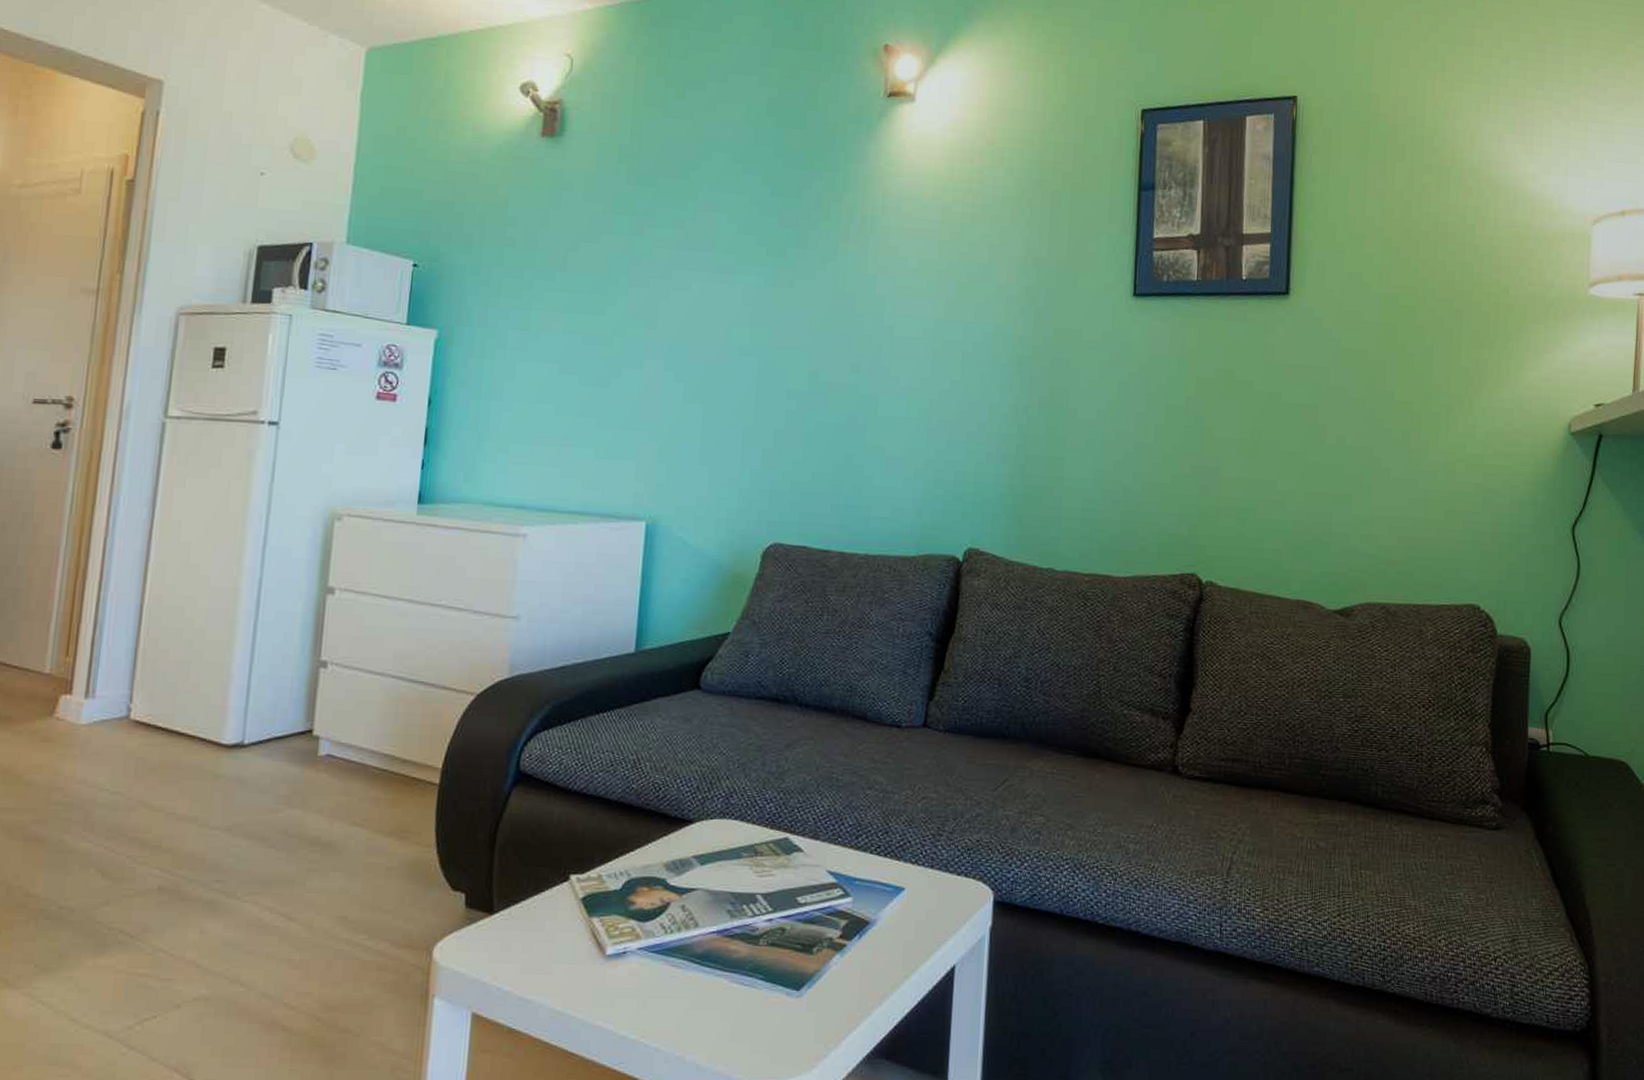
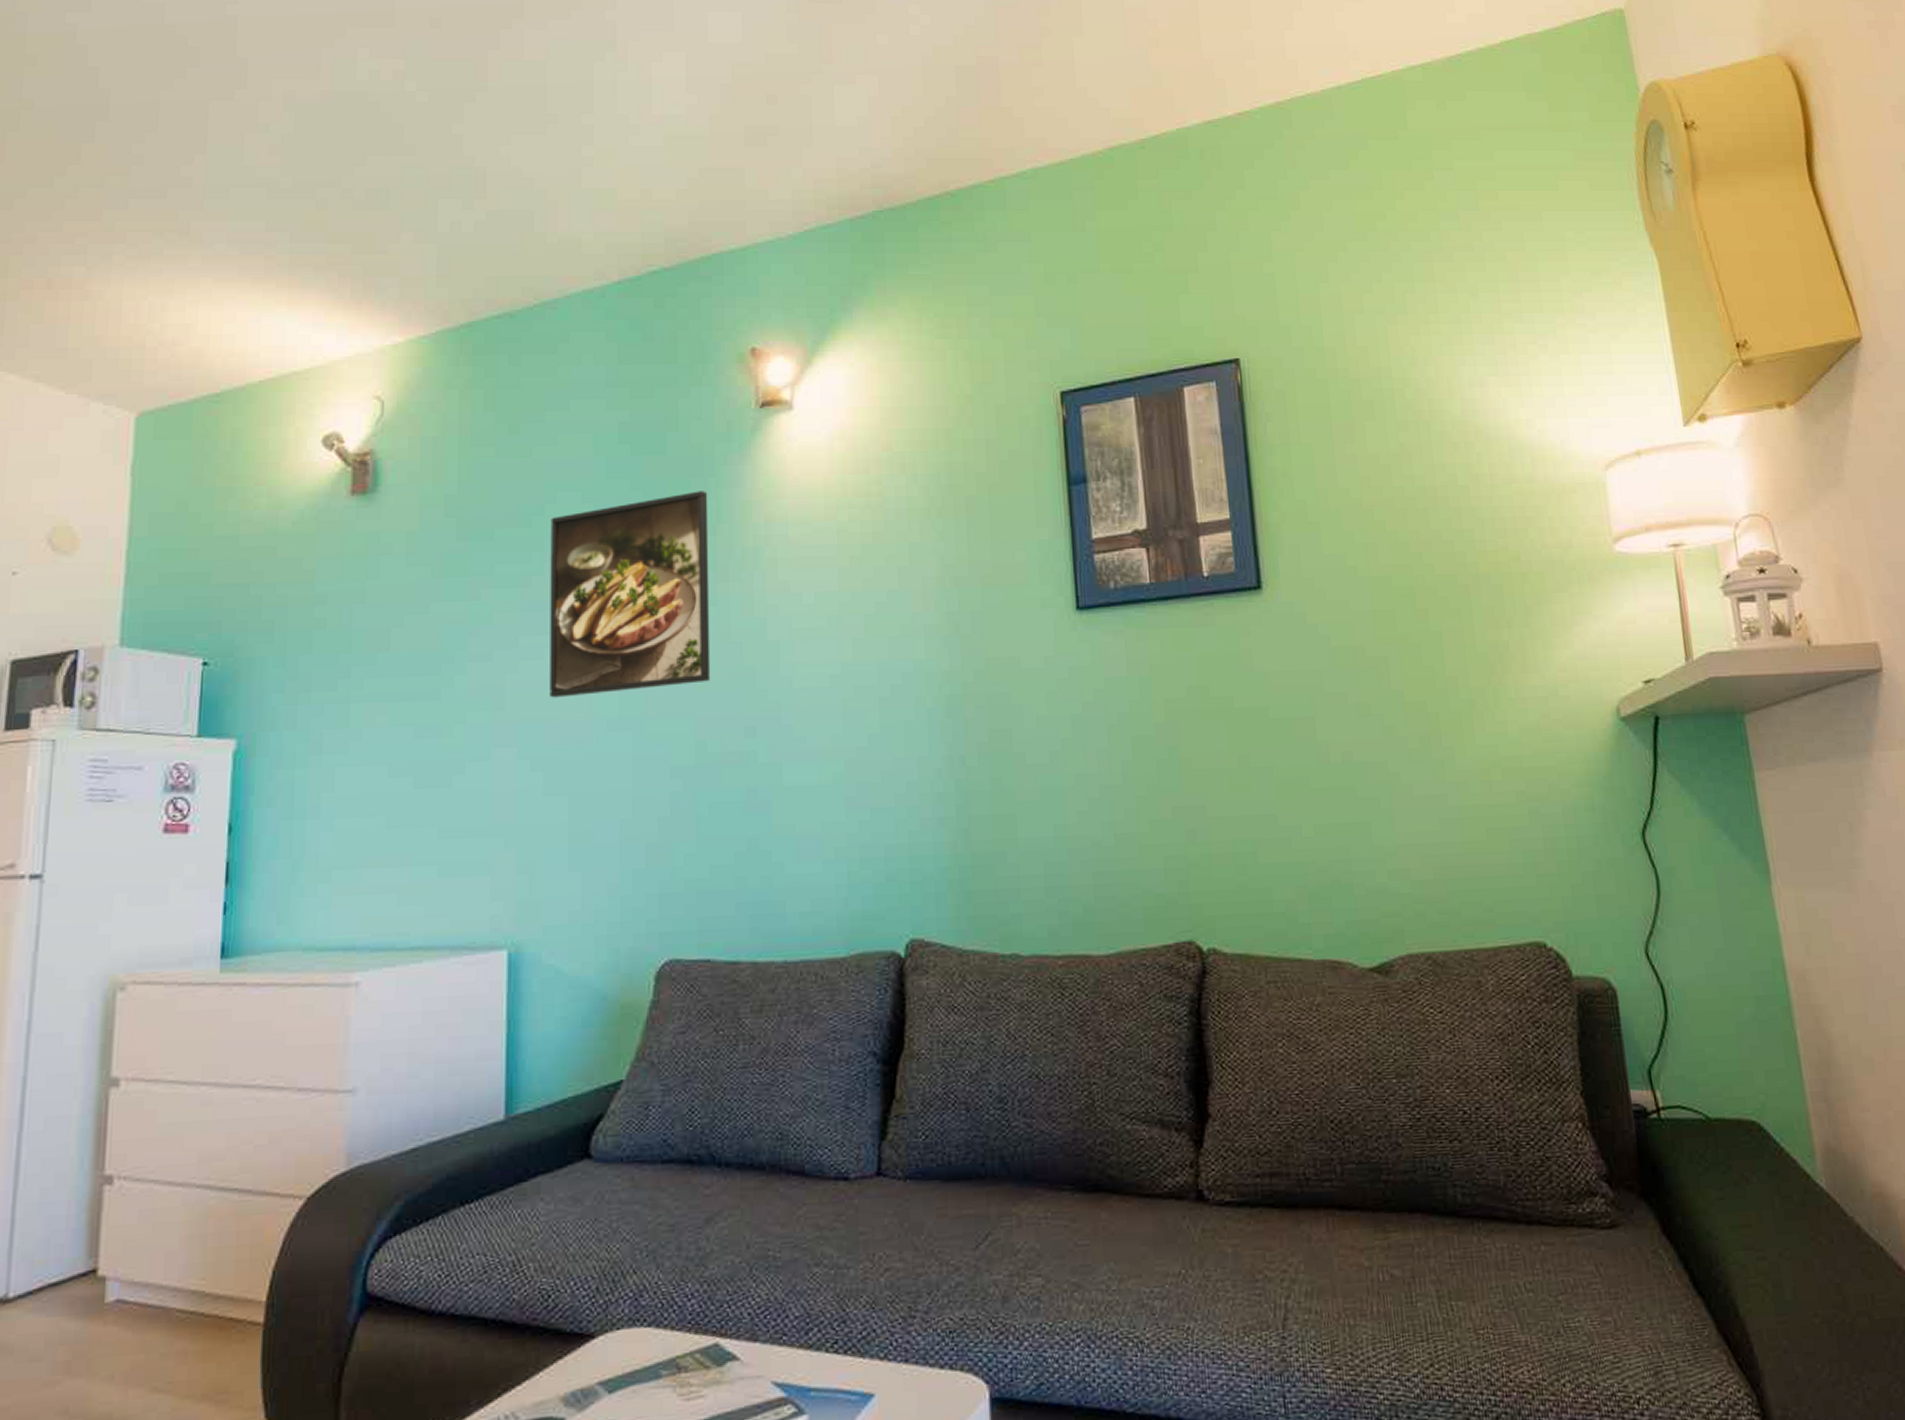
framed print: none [694,163,838,324] -> present [550,491,711,698]

